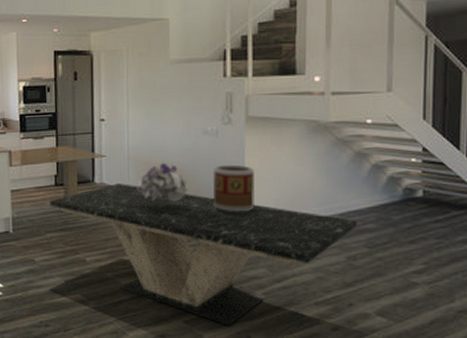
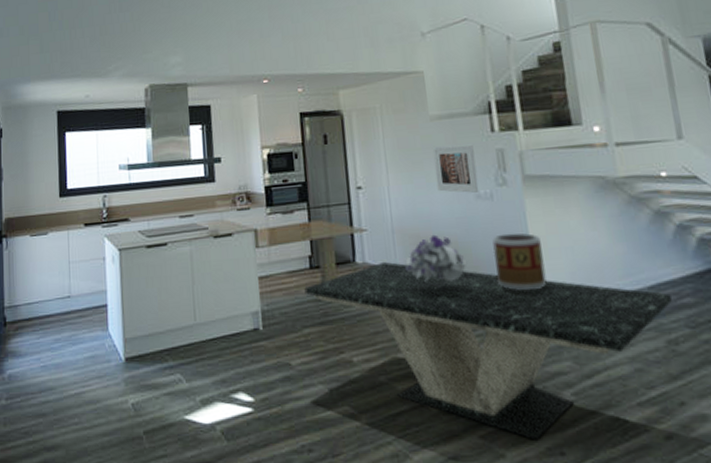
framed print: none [170,87,207,129] -> present [433,144,479,193]

